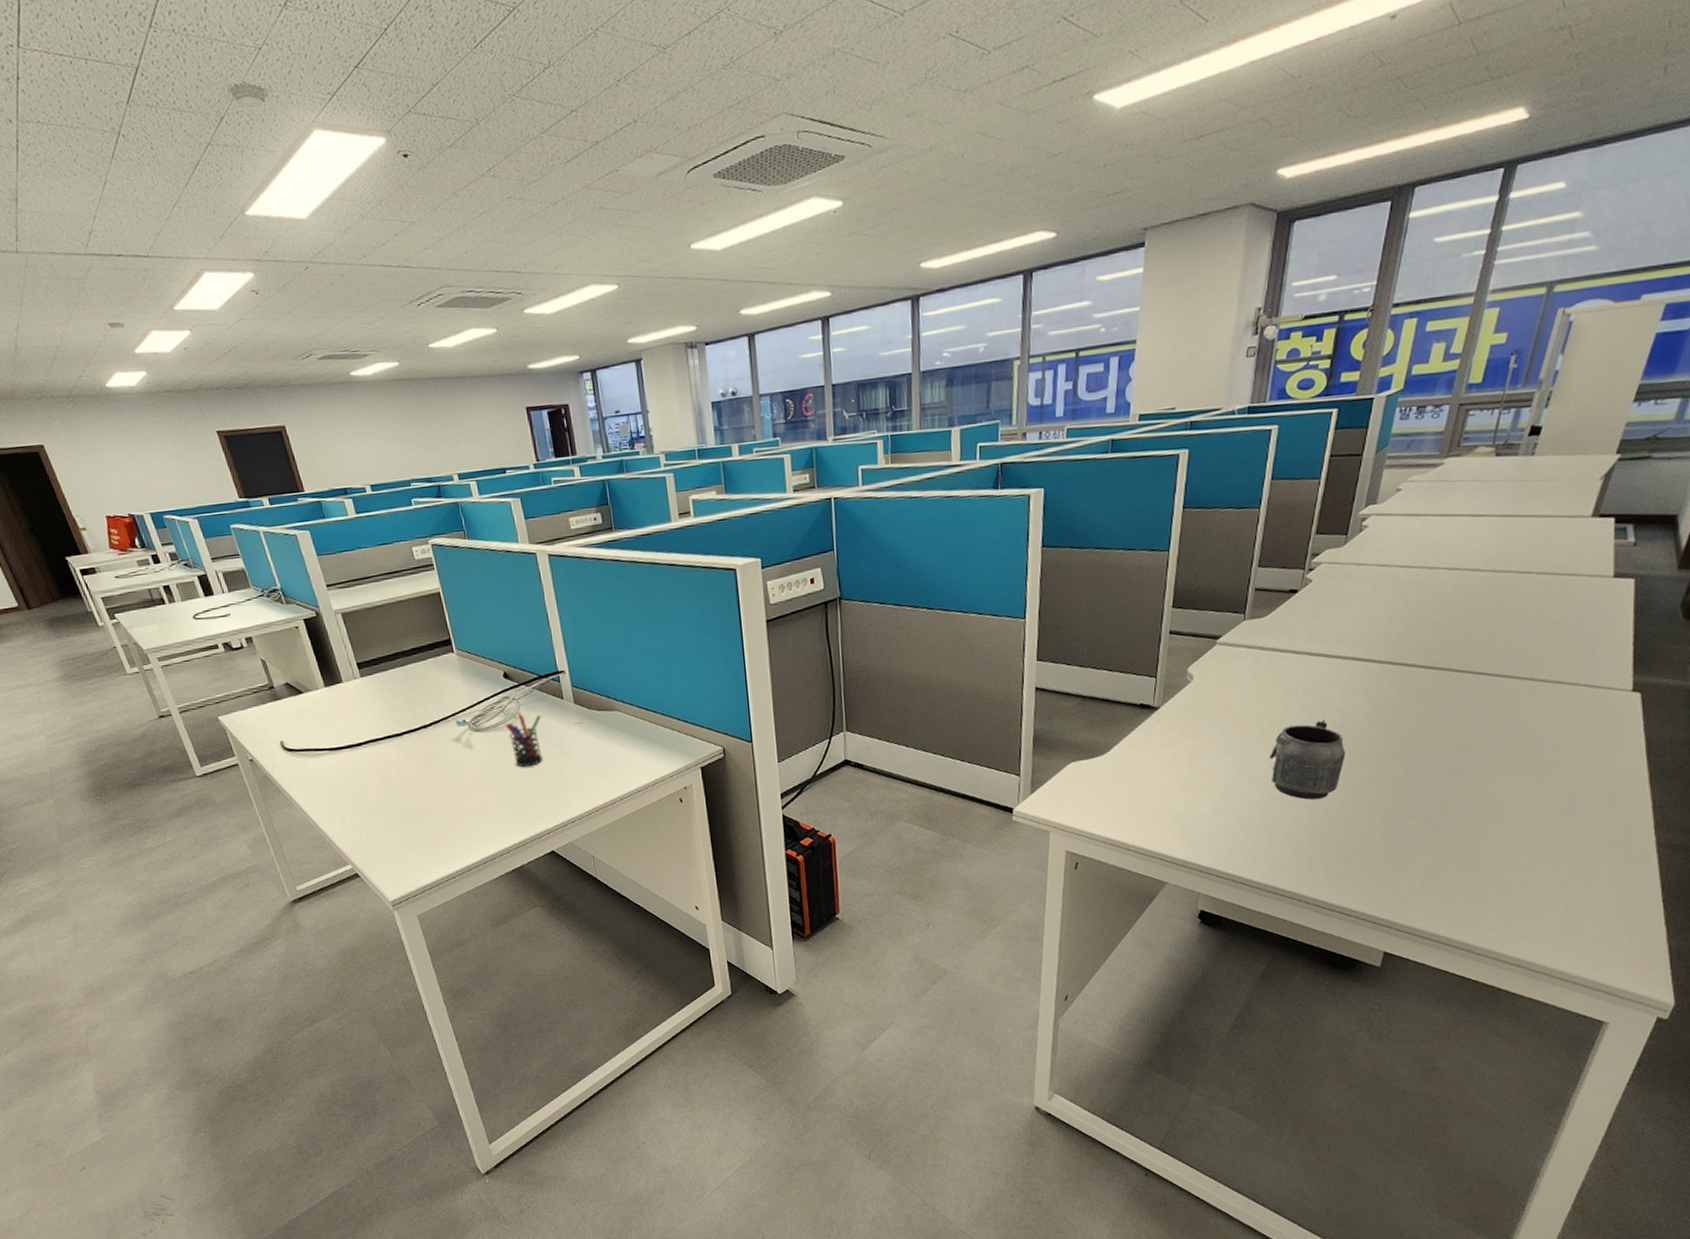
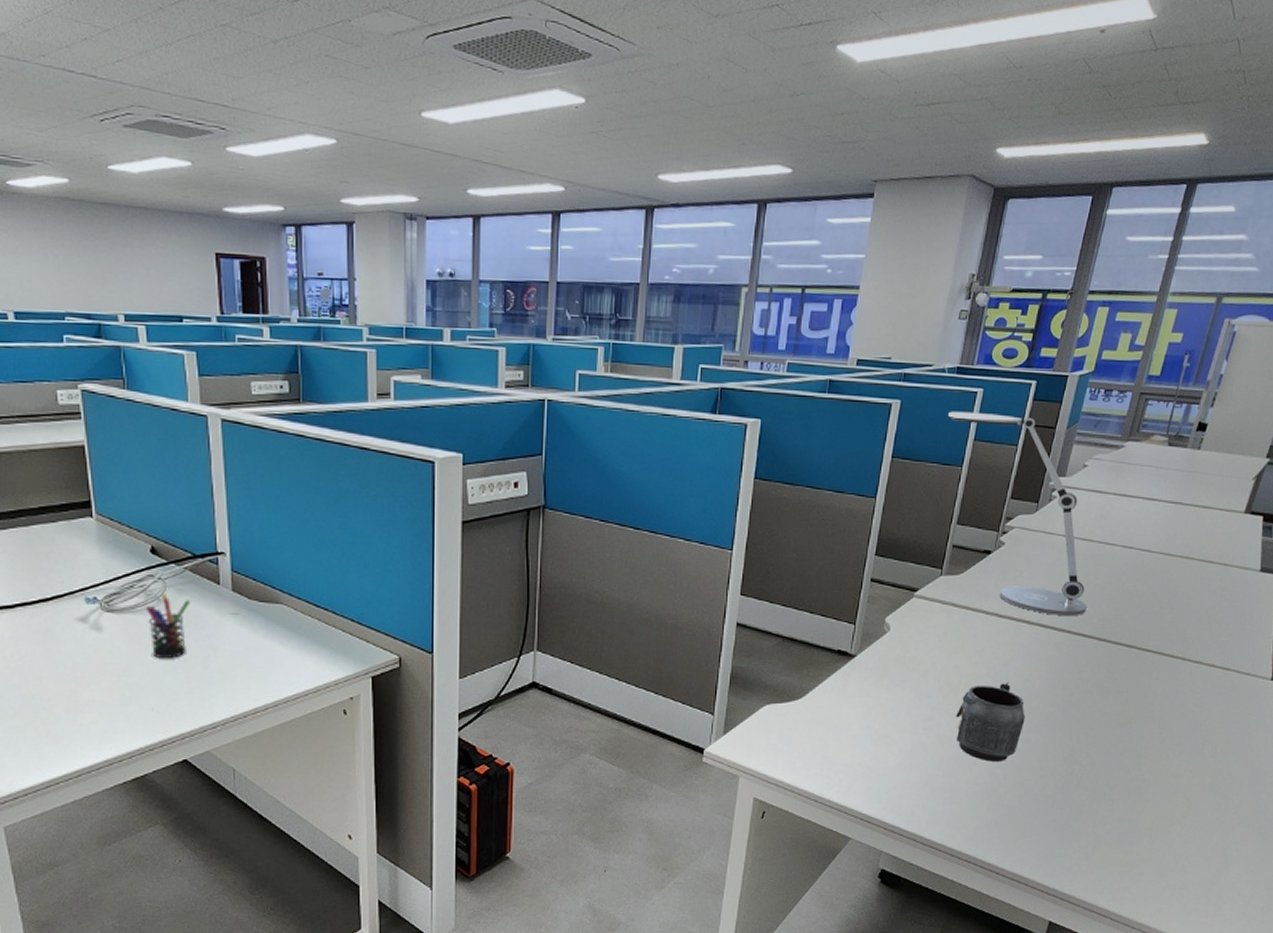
desk lamp: none [1240,448,1408,648] -> present [947,411,1087,615]

